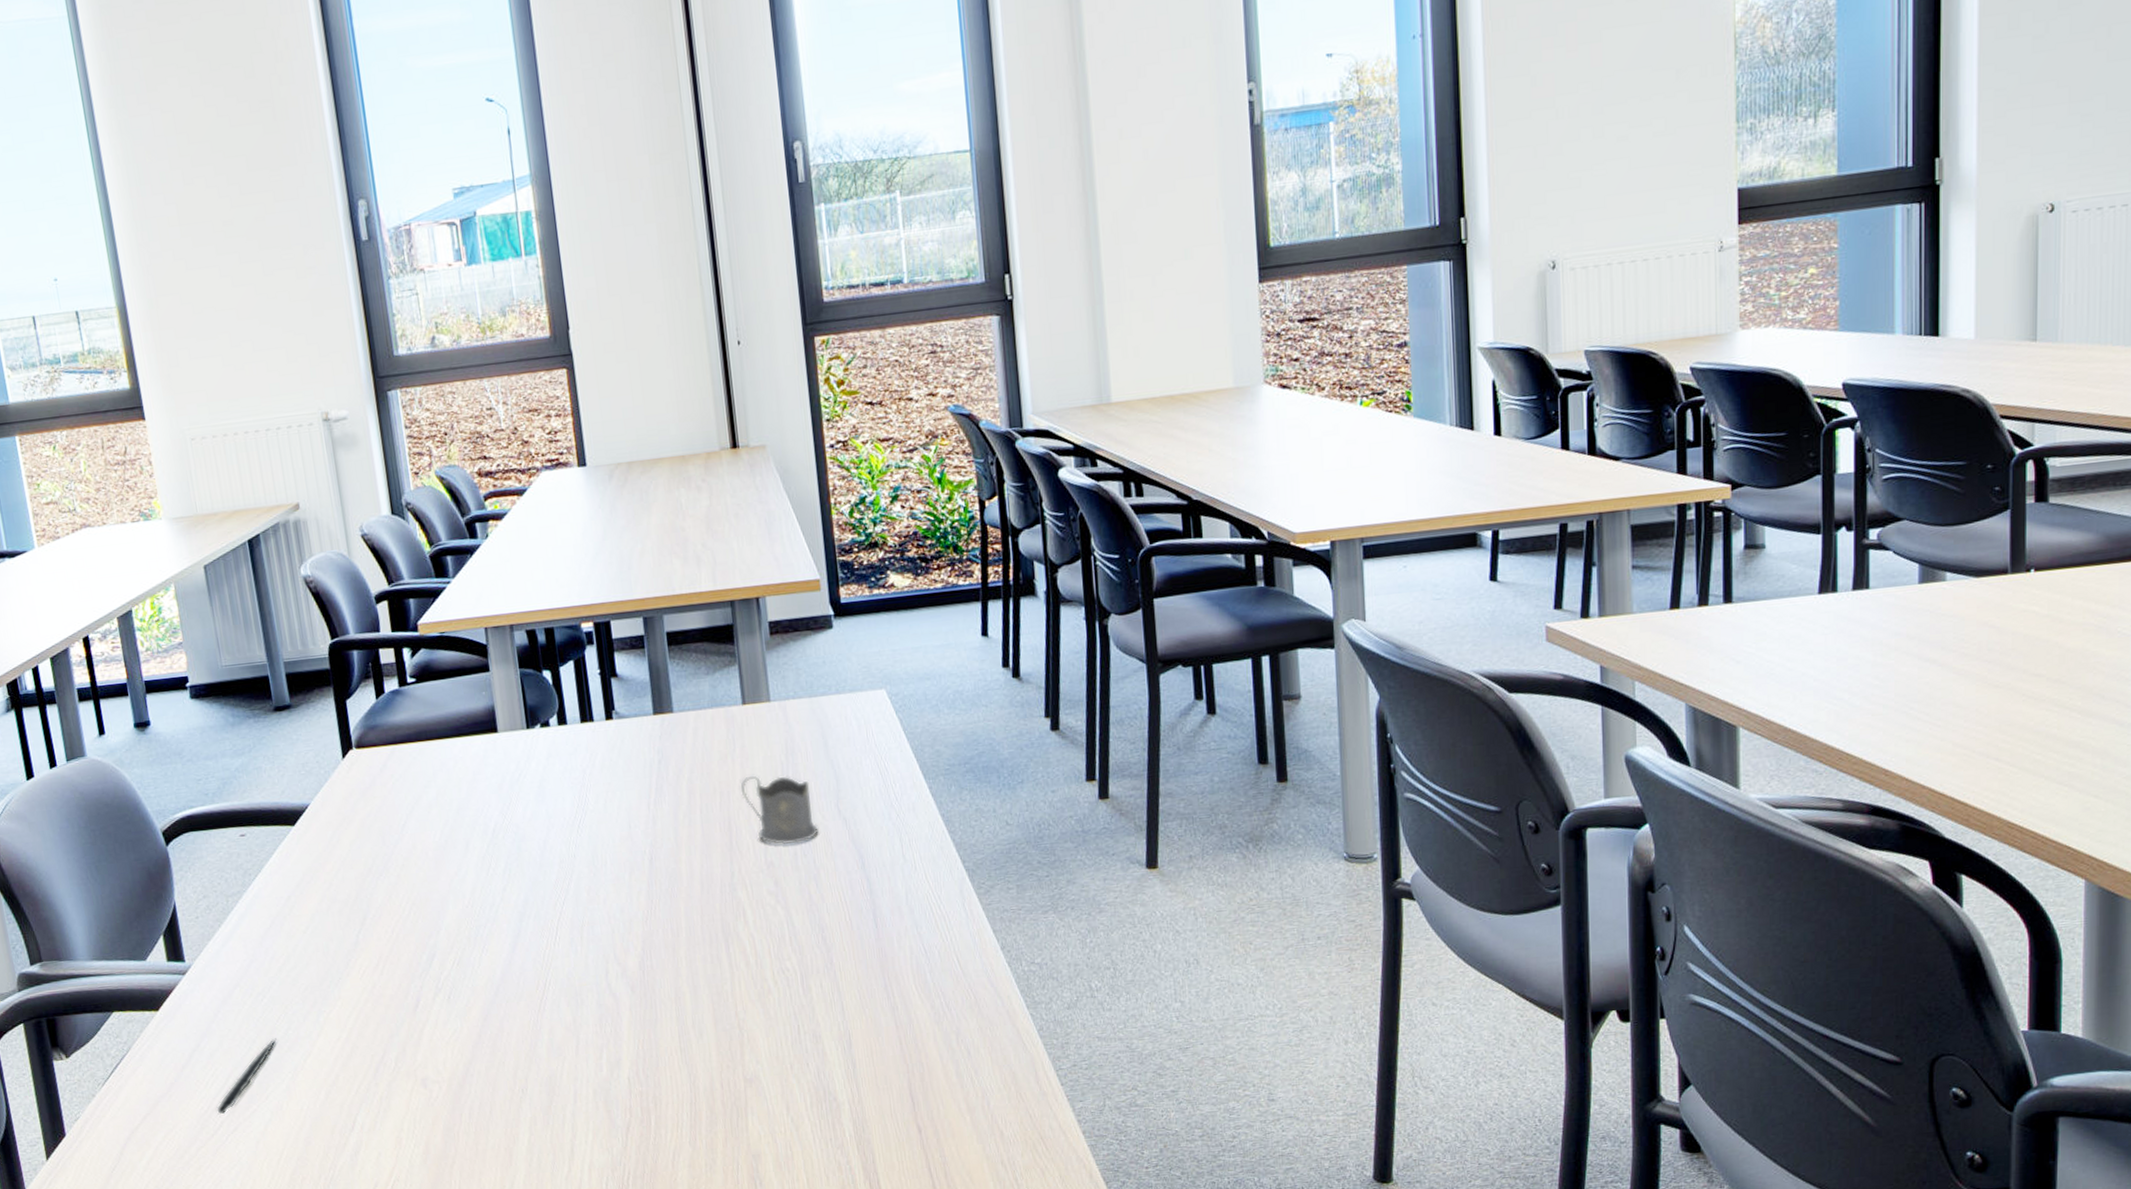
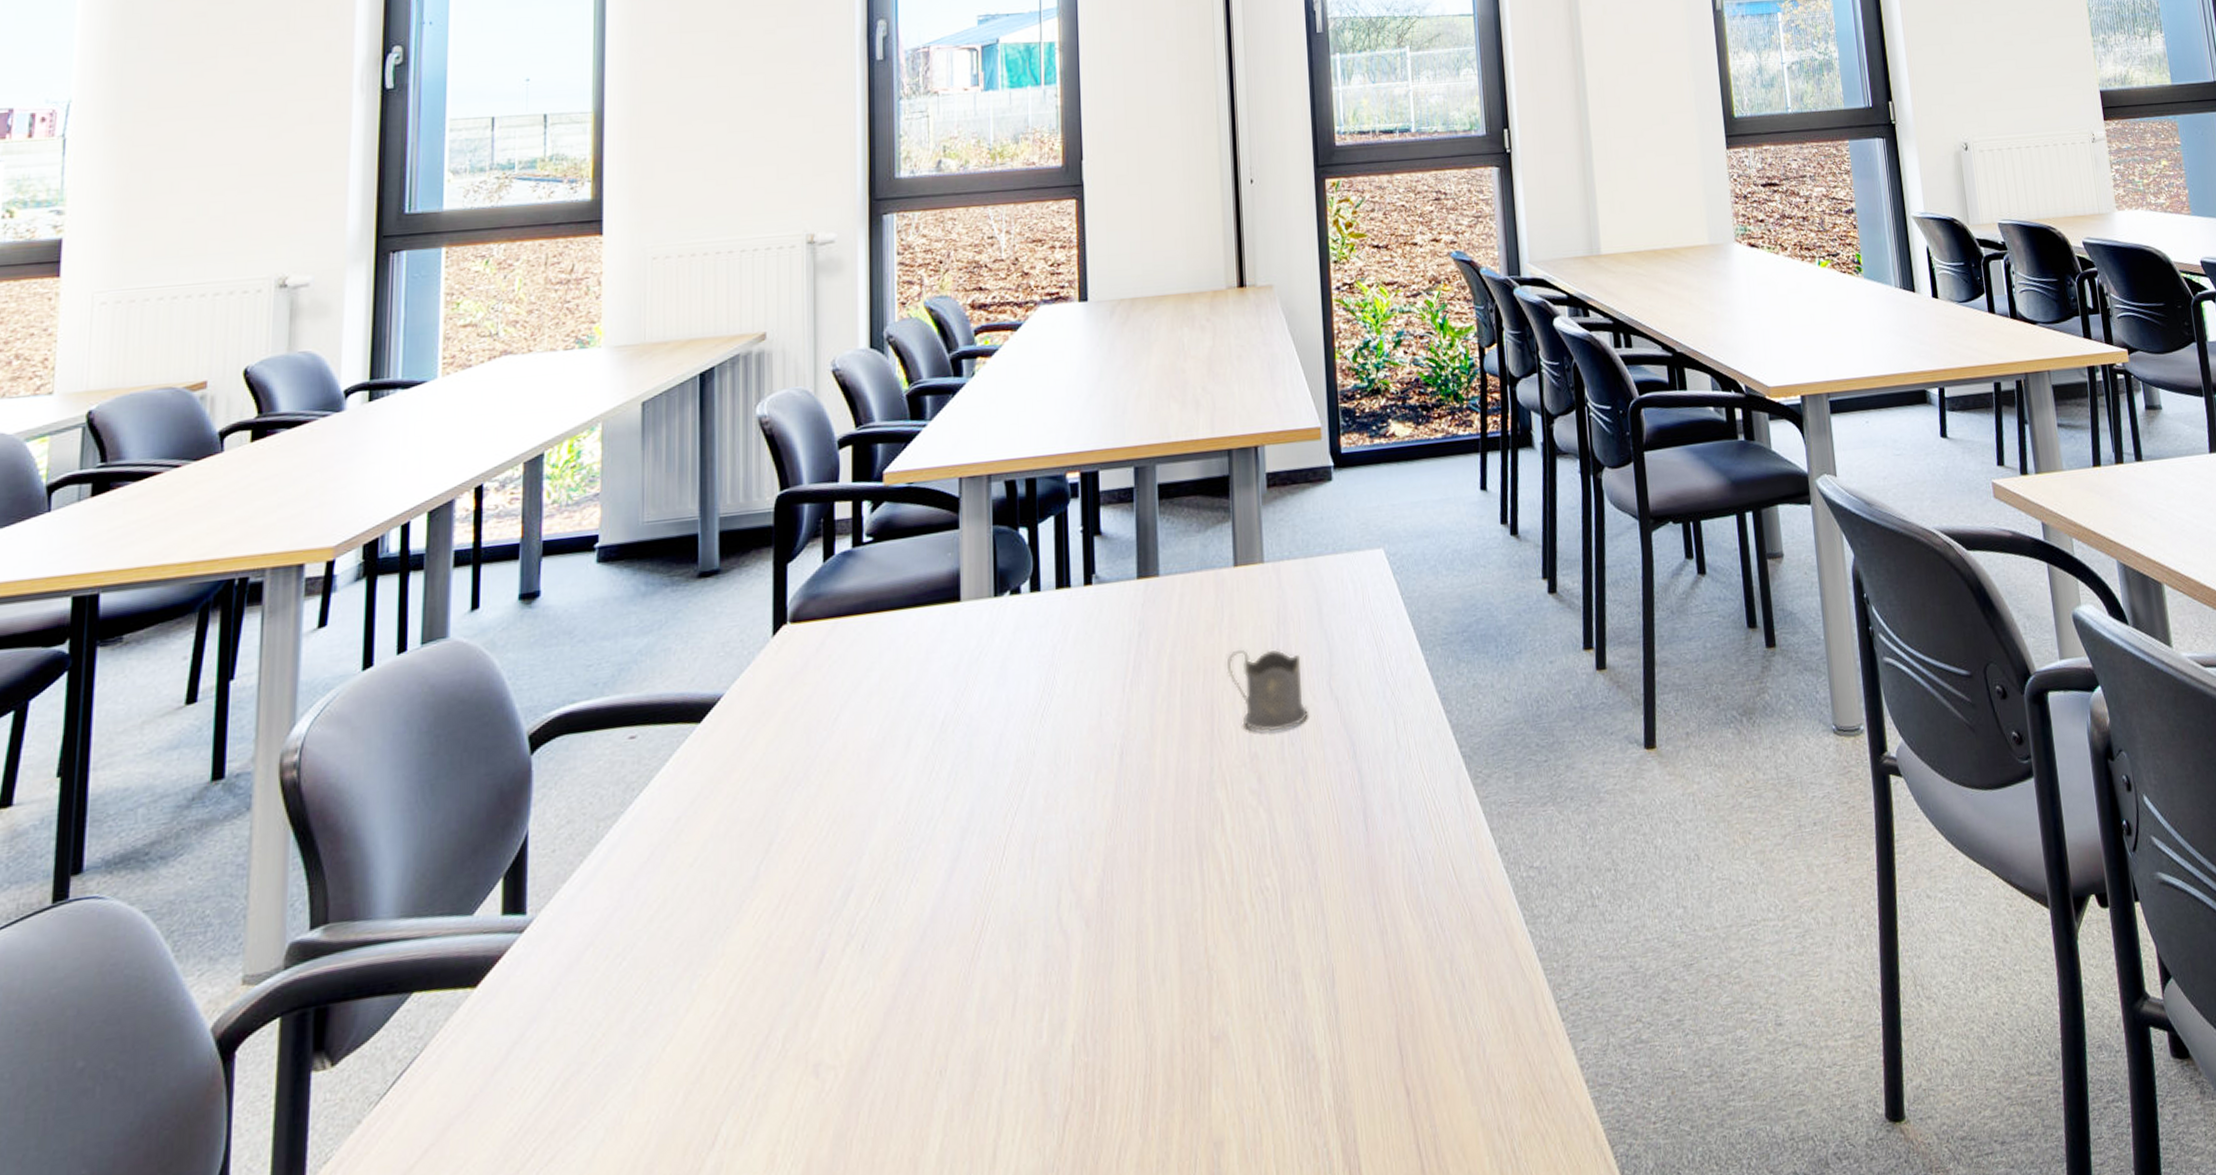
pen: present [216,1038,277,1115] -> none [531,1018,630,1138]

